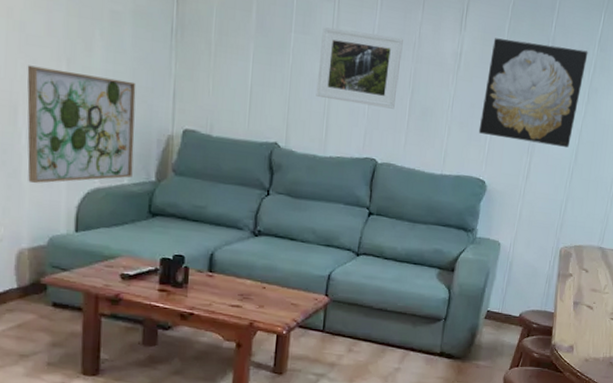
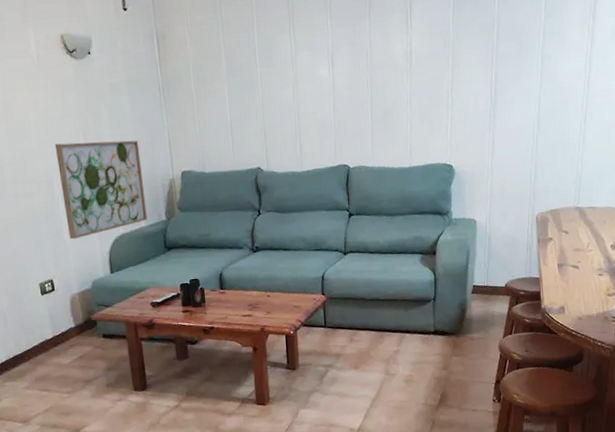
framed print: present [316,27,403,109] -> none [283,50,358,120]
wall art: present [478,38,588,148] -> none [438,20,535,122]

